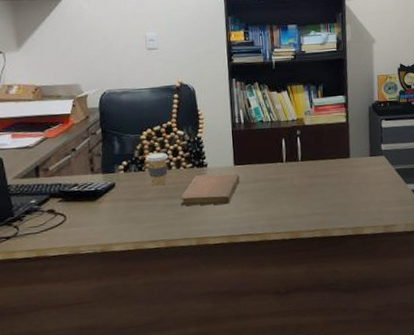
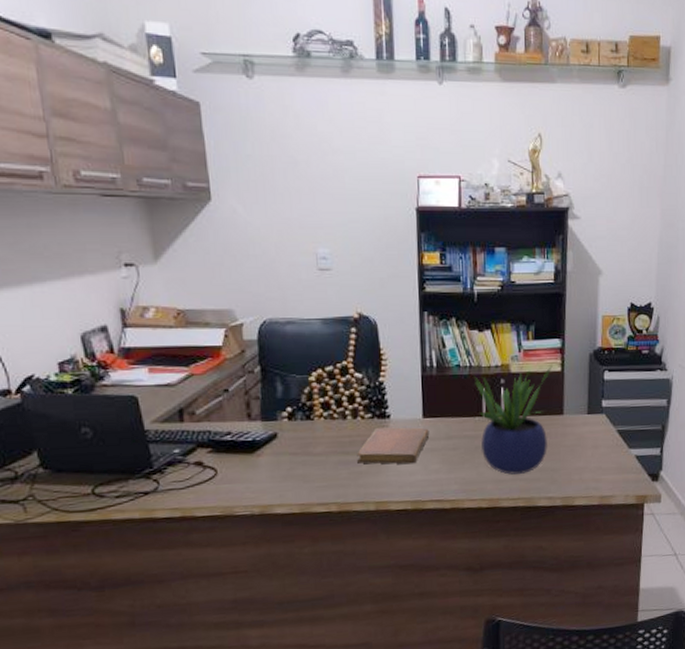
coffee cup: present [145,152,169,186] -> none [315,398,344,439]
potted plant: none [274,117,339,210] -> present [473,365,553,475]

